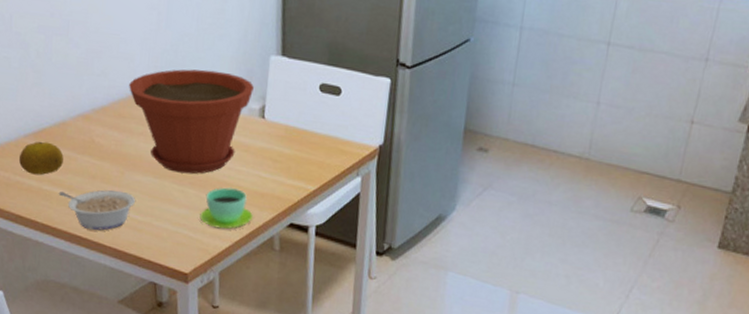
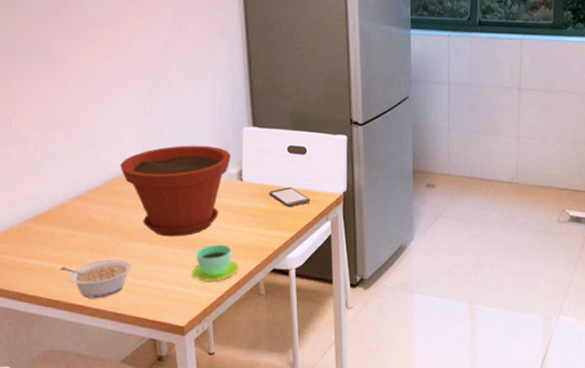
fruit: present [19,141,64,175] -> none [22,224,63,255]
smartphone: none [293,132,340,156] -> present [269,187,310,208]

